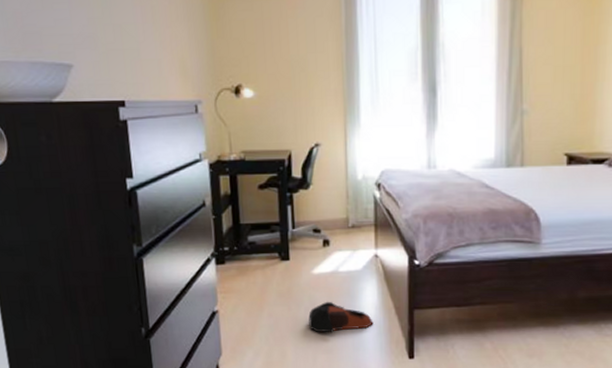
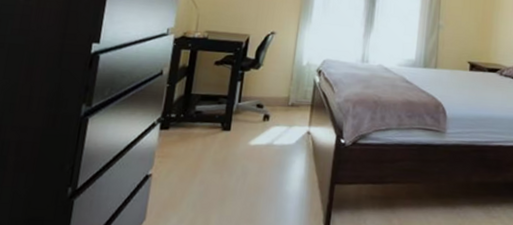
bag: present [308,301,374,333] -> none [237,171,297,203]

